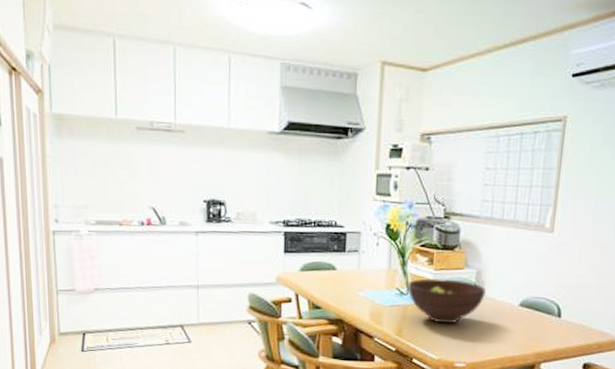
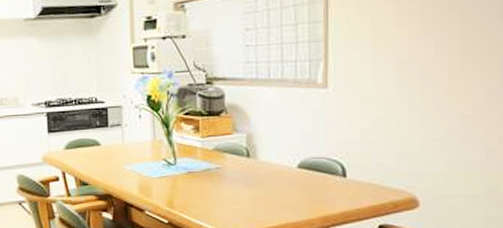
fruit bowl: present [407,278,485,324] -> none [175,145,258,192]

